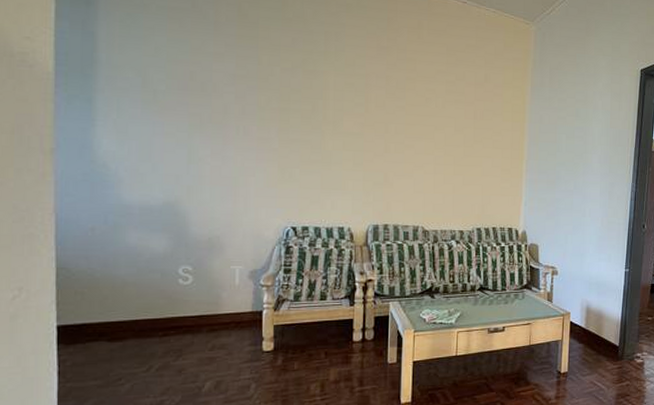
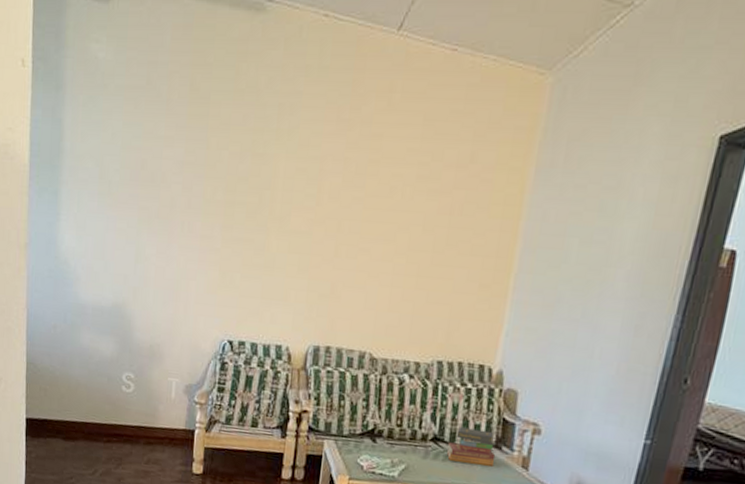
books: none [491,277,528,303] -> present [447,427,496,466]

